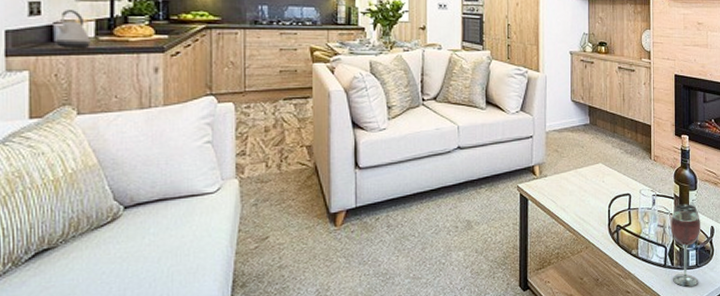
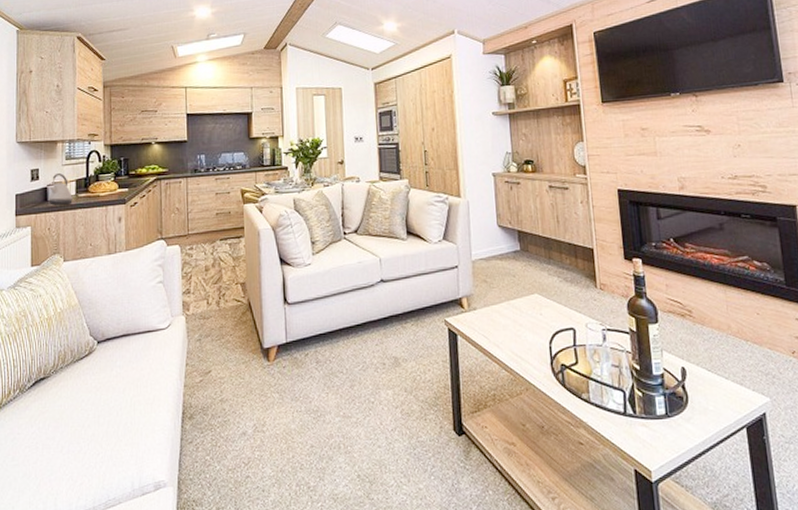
wineglass: present [670,204,701,287] -> none [627,340,670,441]

